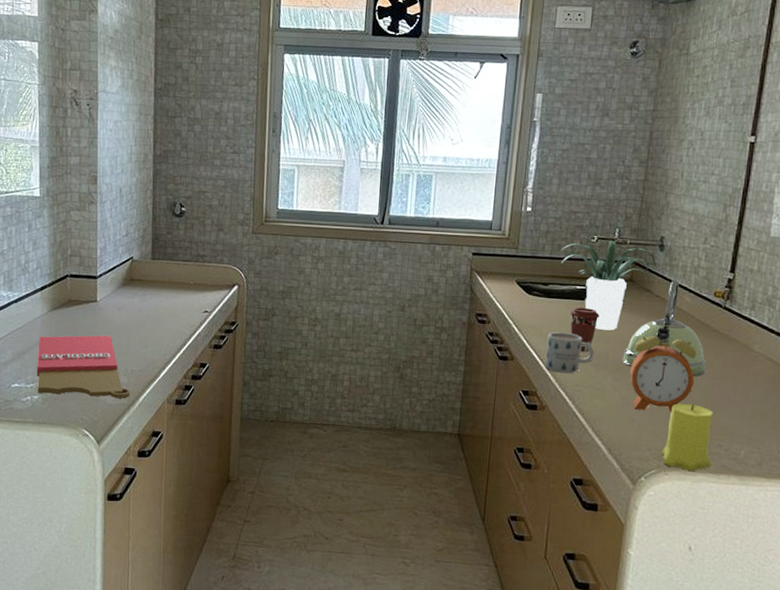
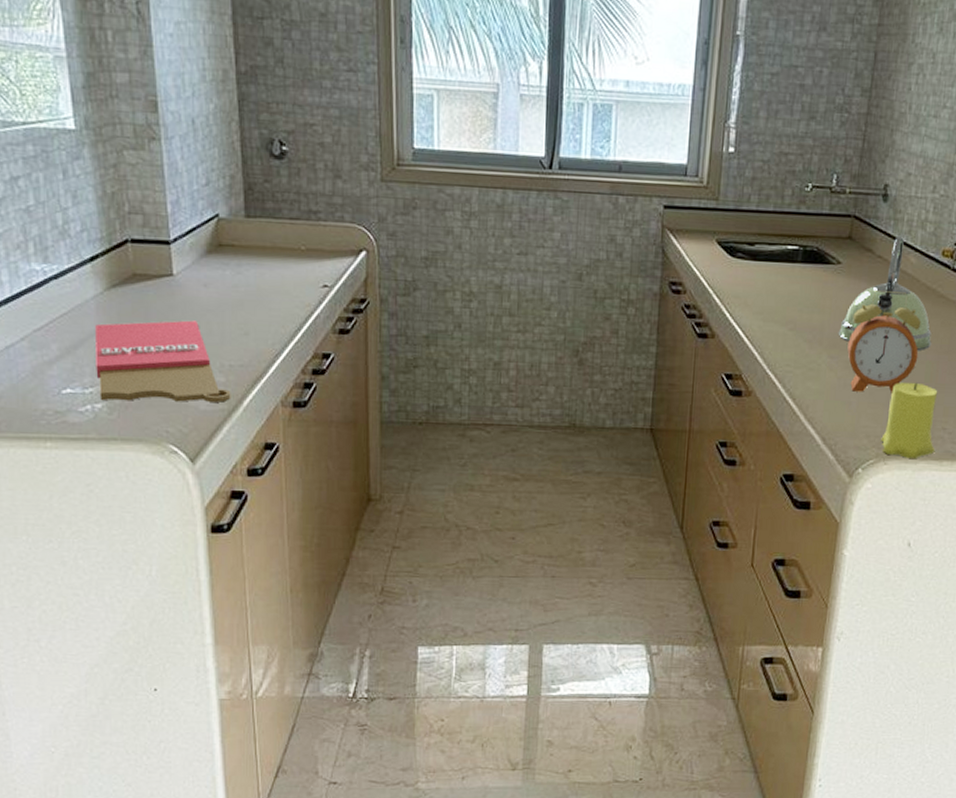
mug: present [544,332,594,374] -> none [750,302,808,352]
potted plant: present [560,240,657,331] -> none [769,189,879,299]
coffee cup: present [569,307,600,352] -> none [779,271,814,326]

